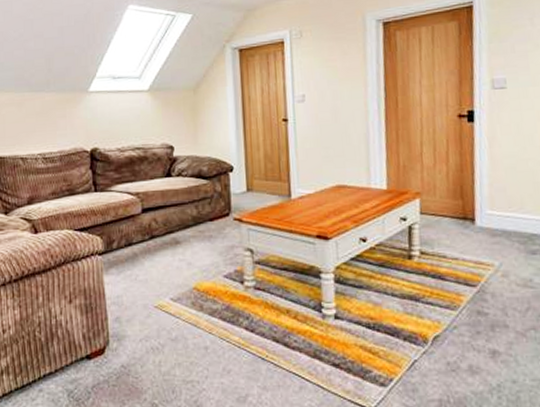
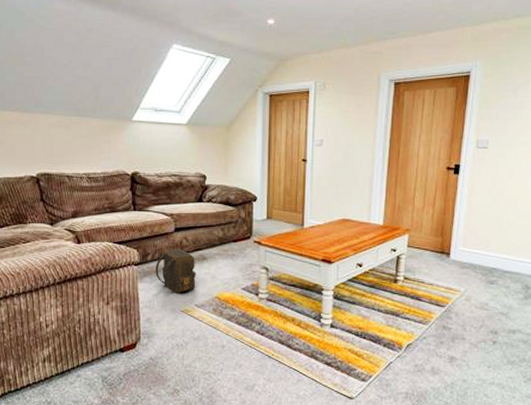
backpack: none [122,232,170,286] -> present [155,248,196,294]

